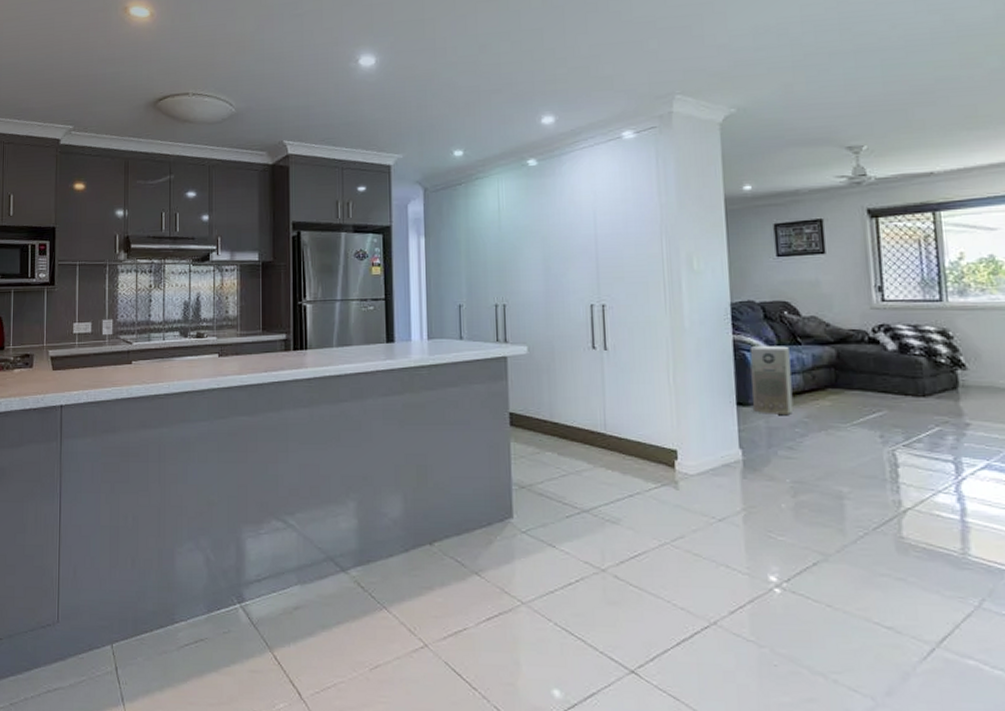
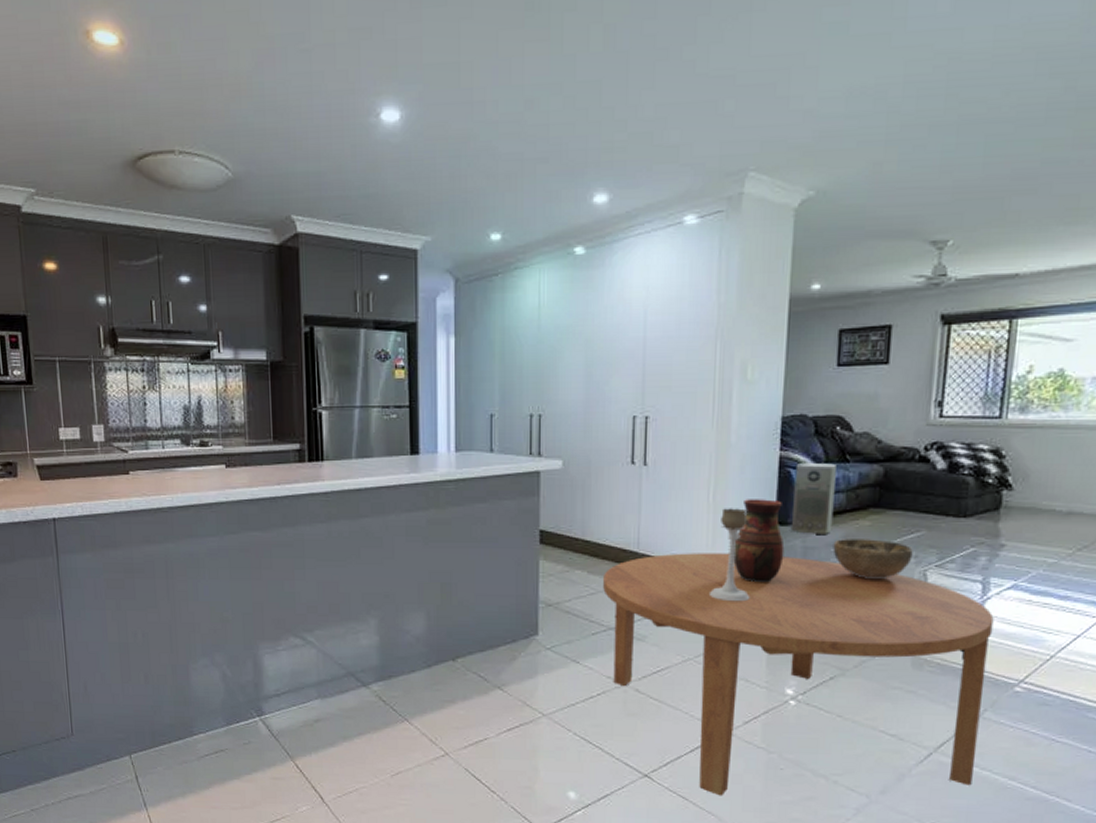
dining table: none [573,434,985,697] -> present [603,553,994,796]
candle holder: none [680,390,721,483] -> present [710,508,750,602]
vase: none [698,381,750,464] -> present [733,499,785,583]
decorative bowl: none [796,419,878,460] -> present [833,539,913,580]

